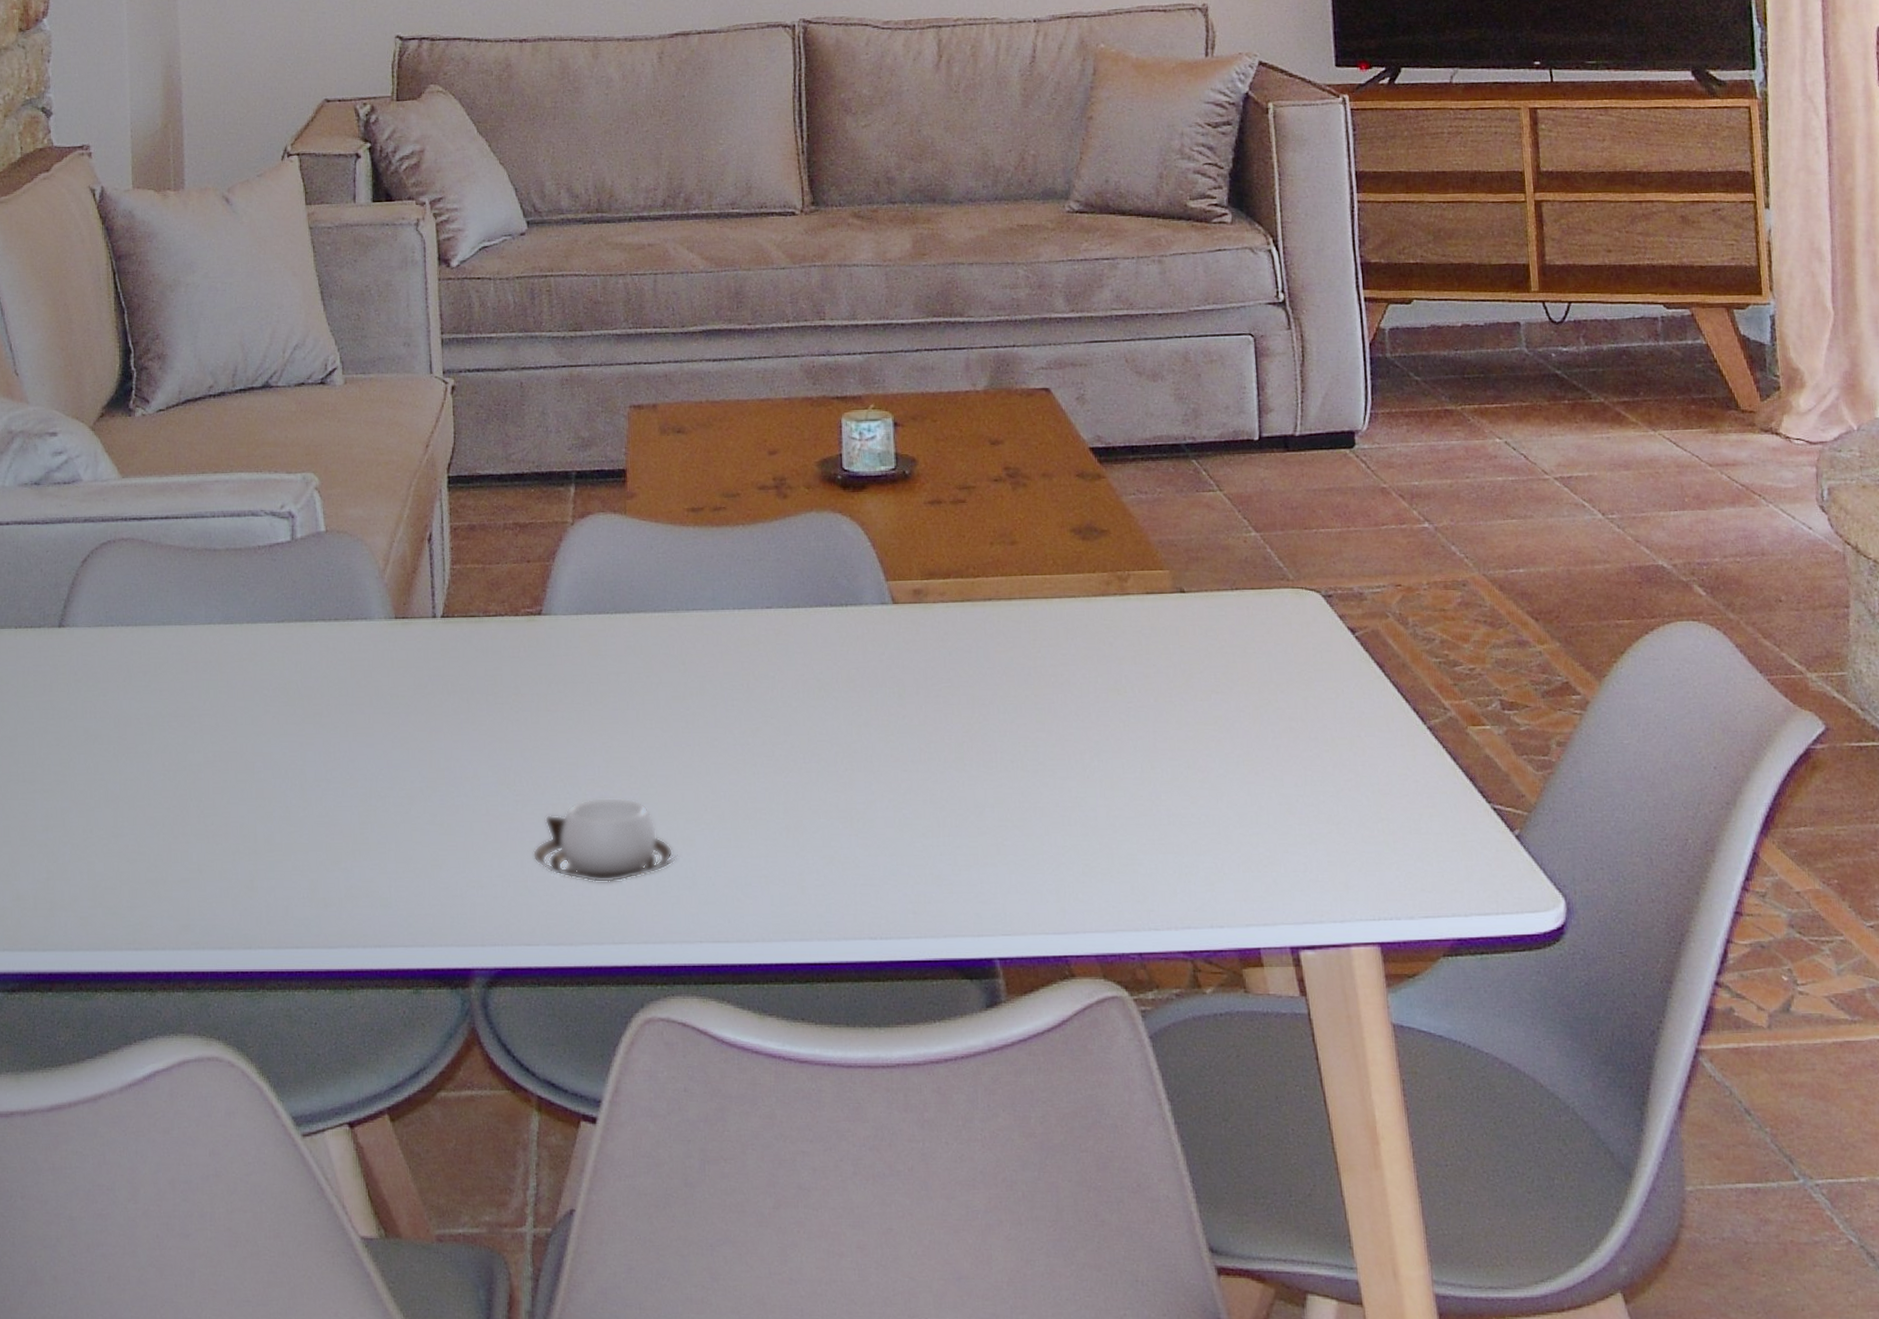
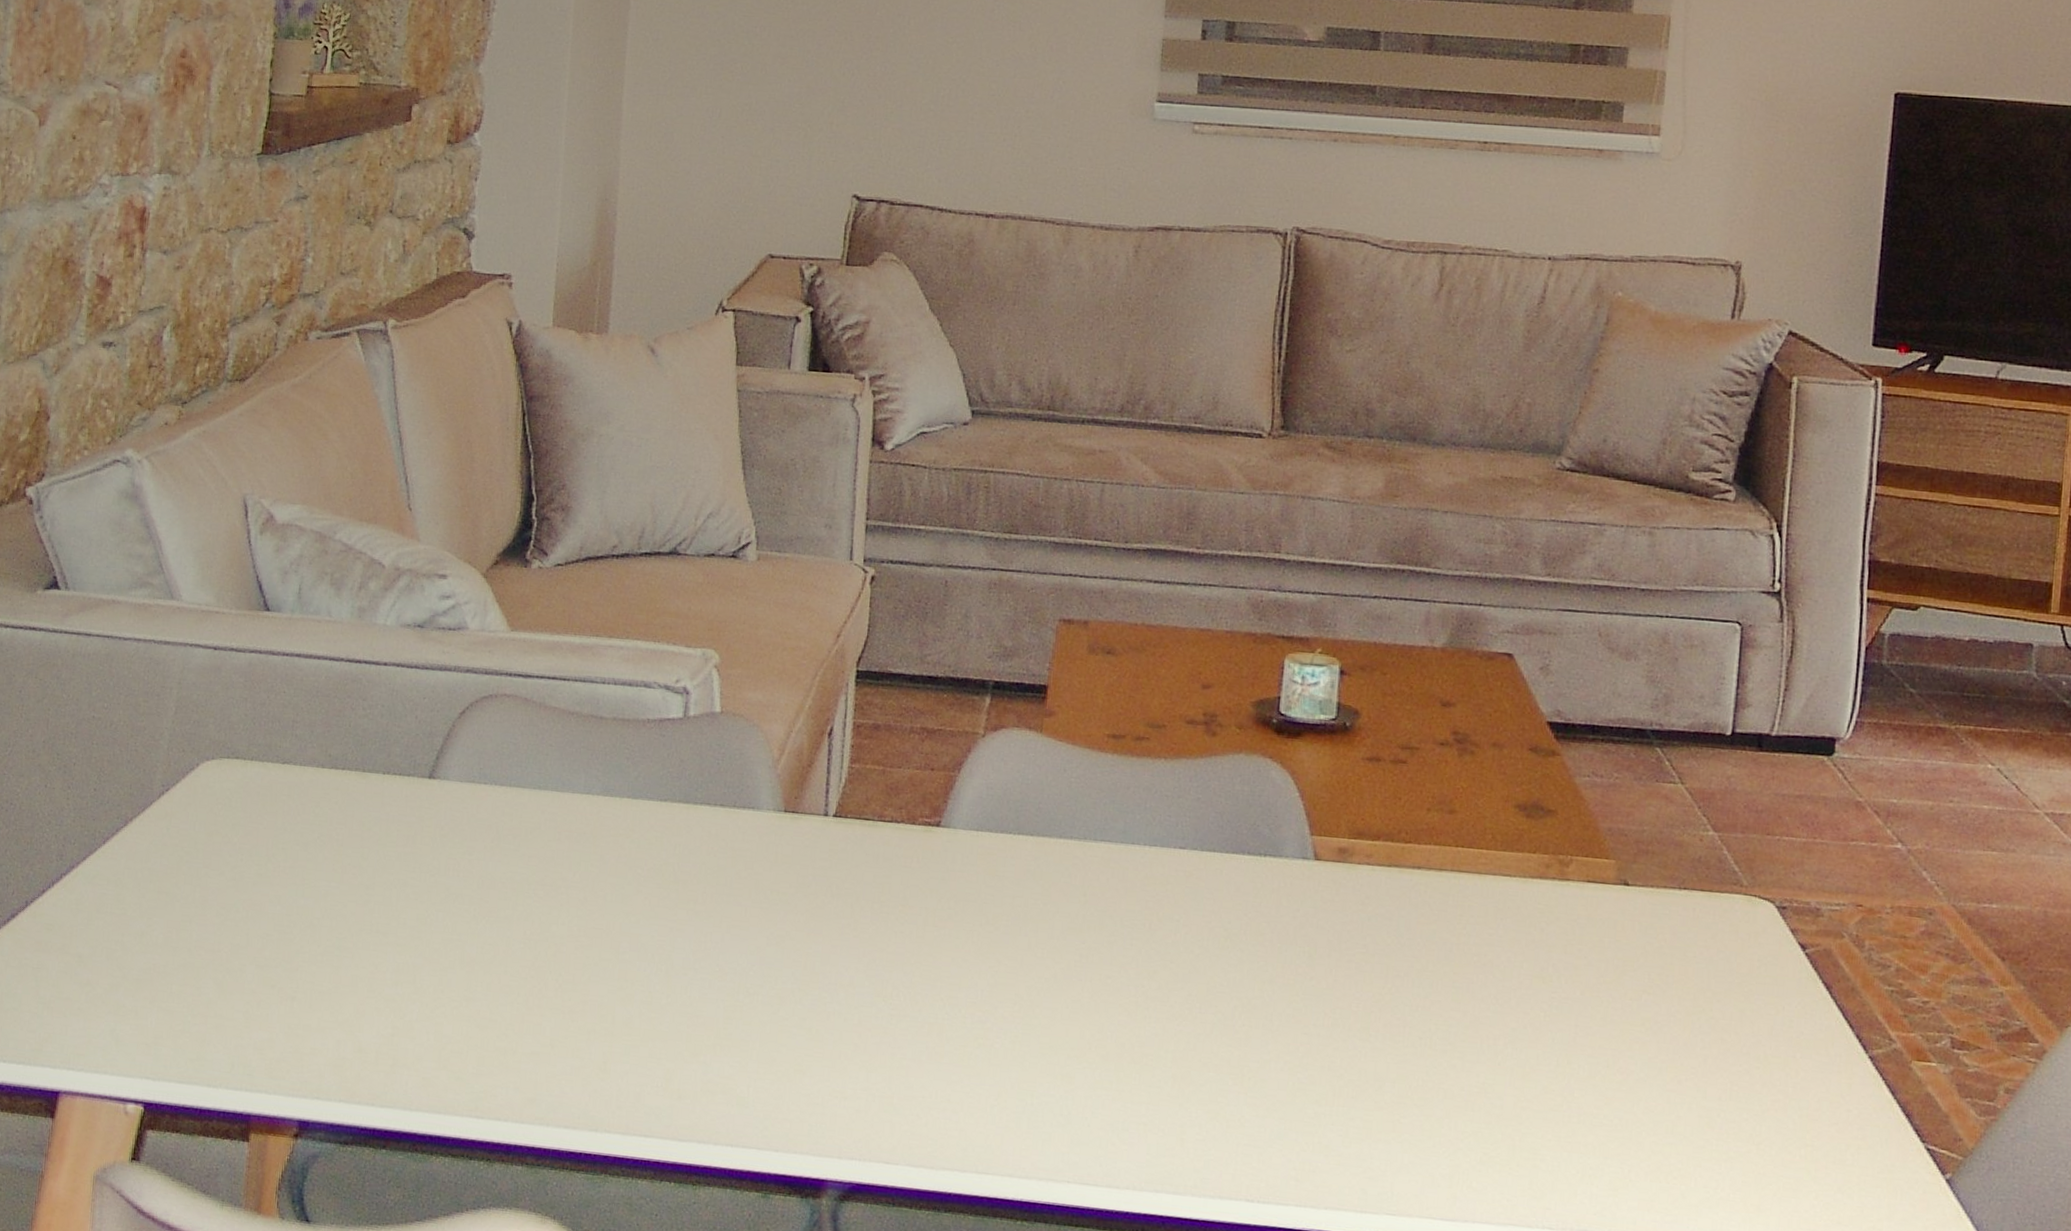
cup: present [532,797,679,883] -> none [902,1022,1056,1111]

